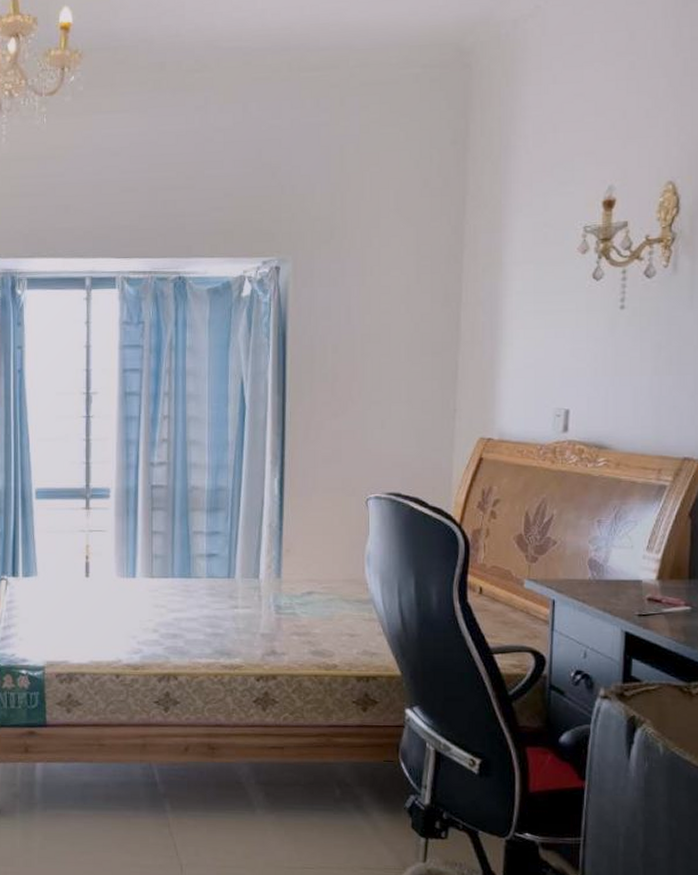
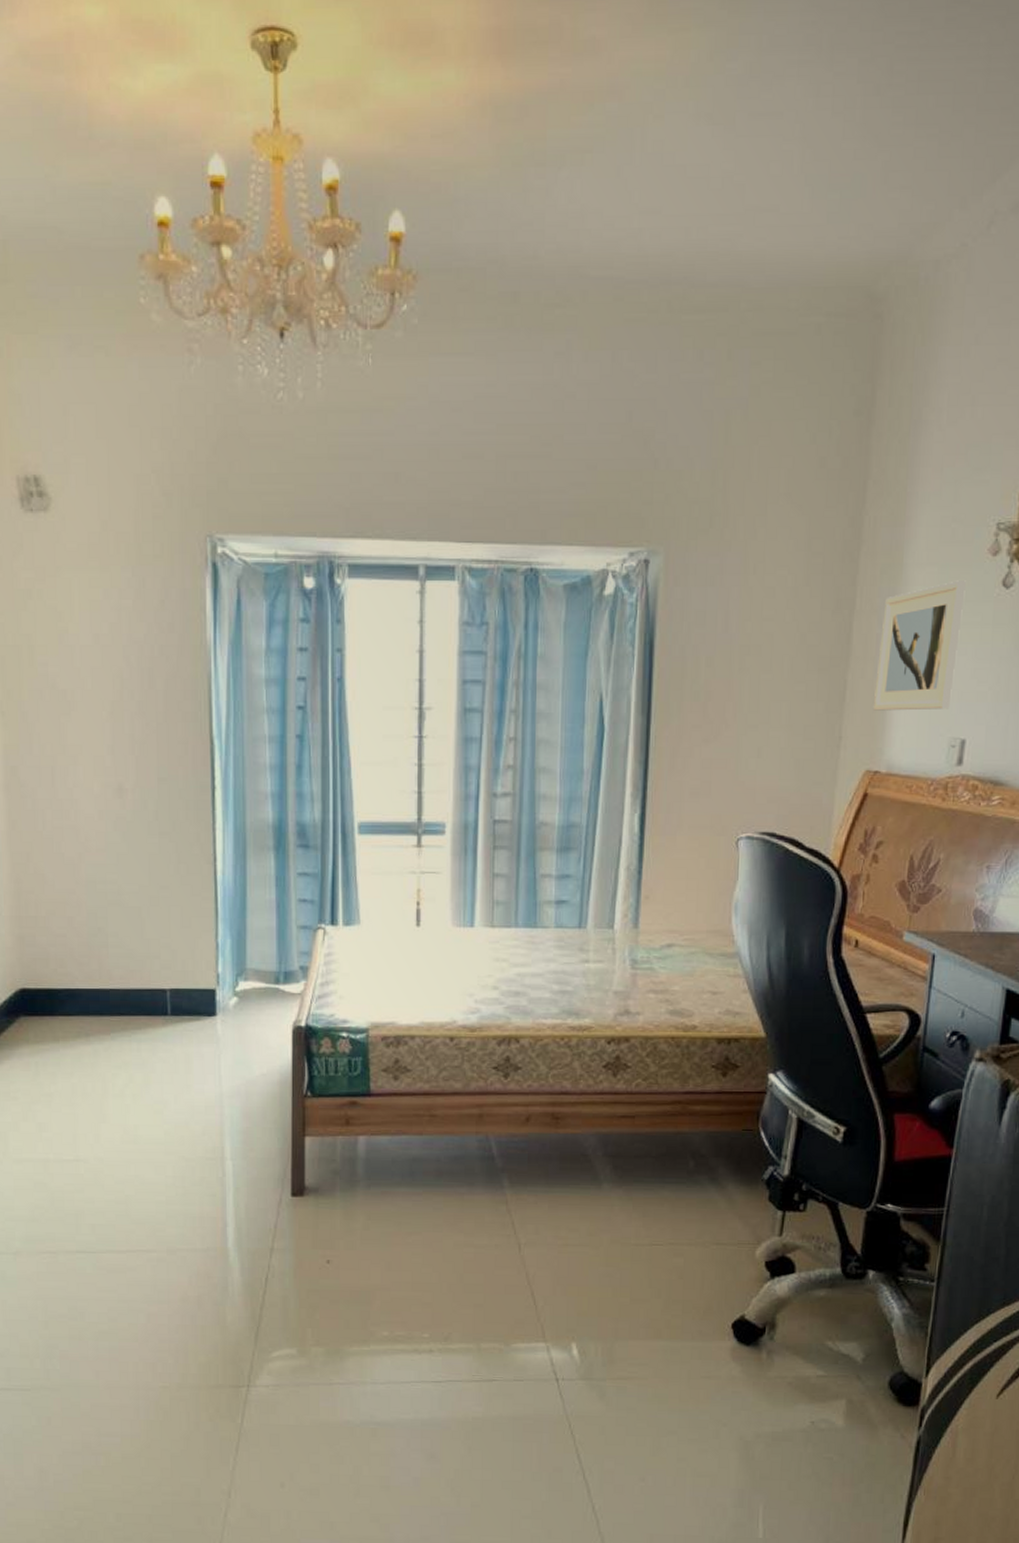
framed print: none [482,275,560,387] -> present [872,580,966,711]

